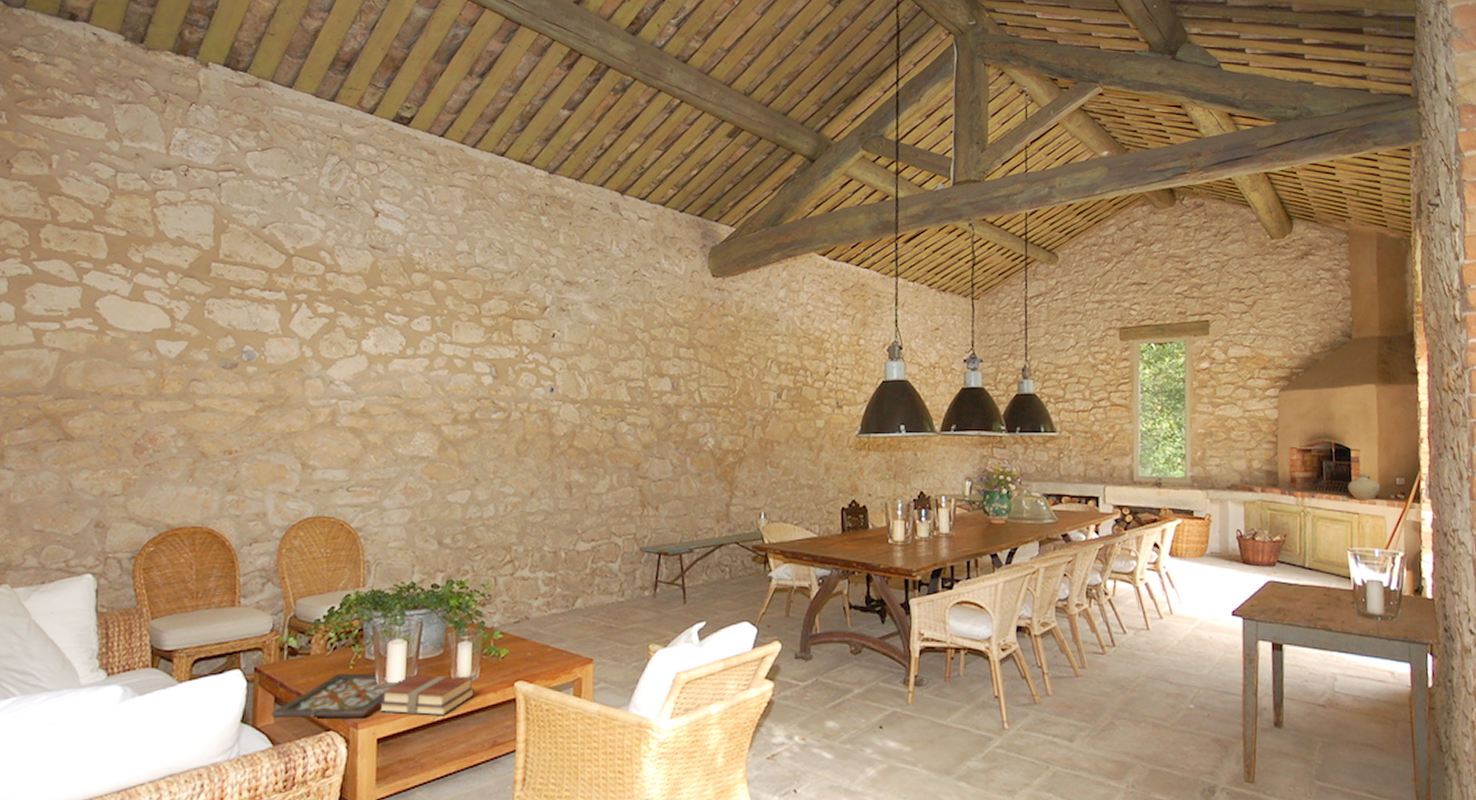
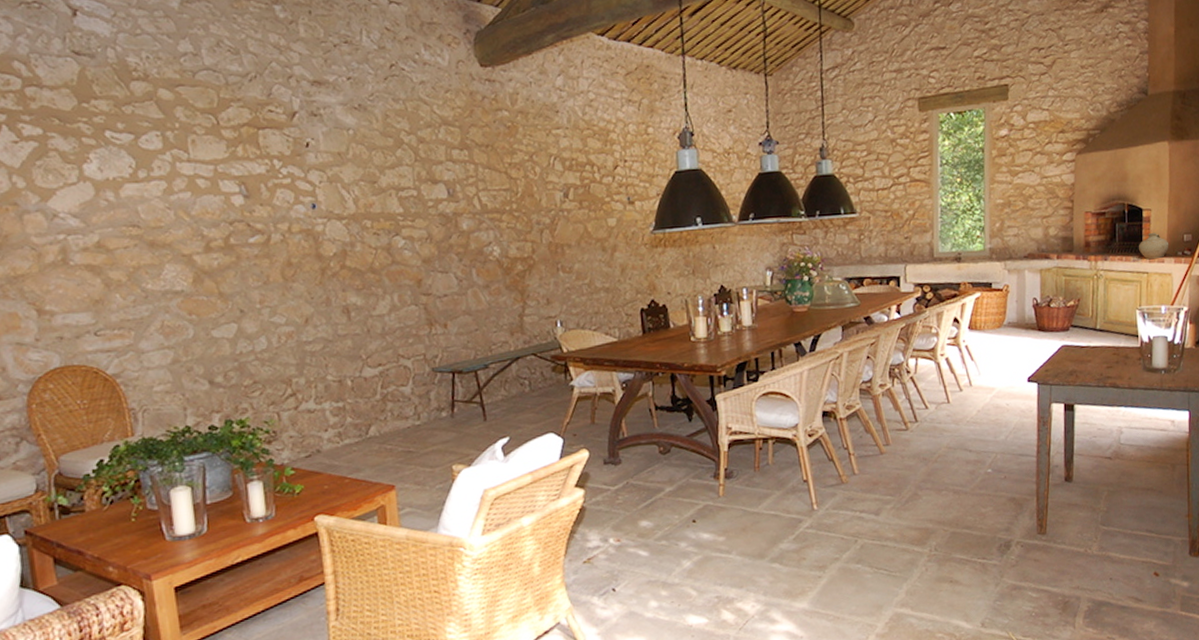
decorative tray: present [271,672,418,719] -> none [52,517,209,580]
books: present [379,675,476,716] -> none [170,517,274,561]

